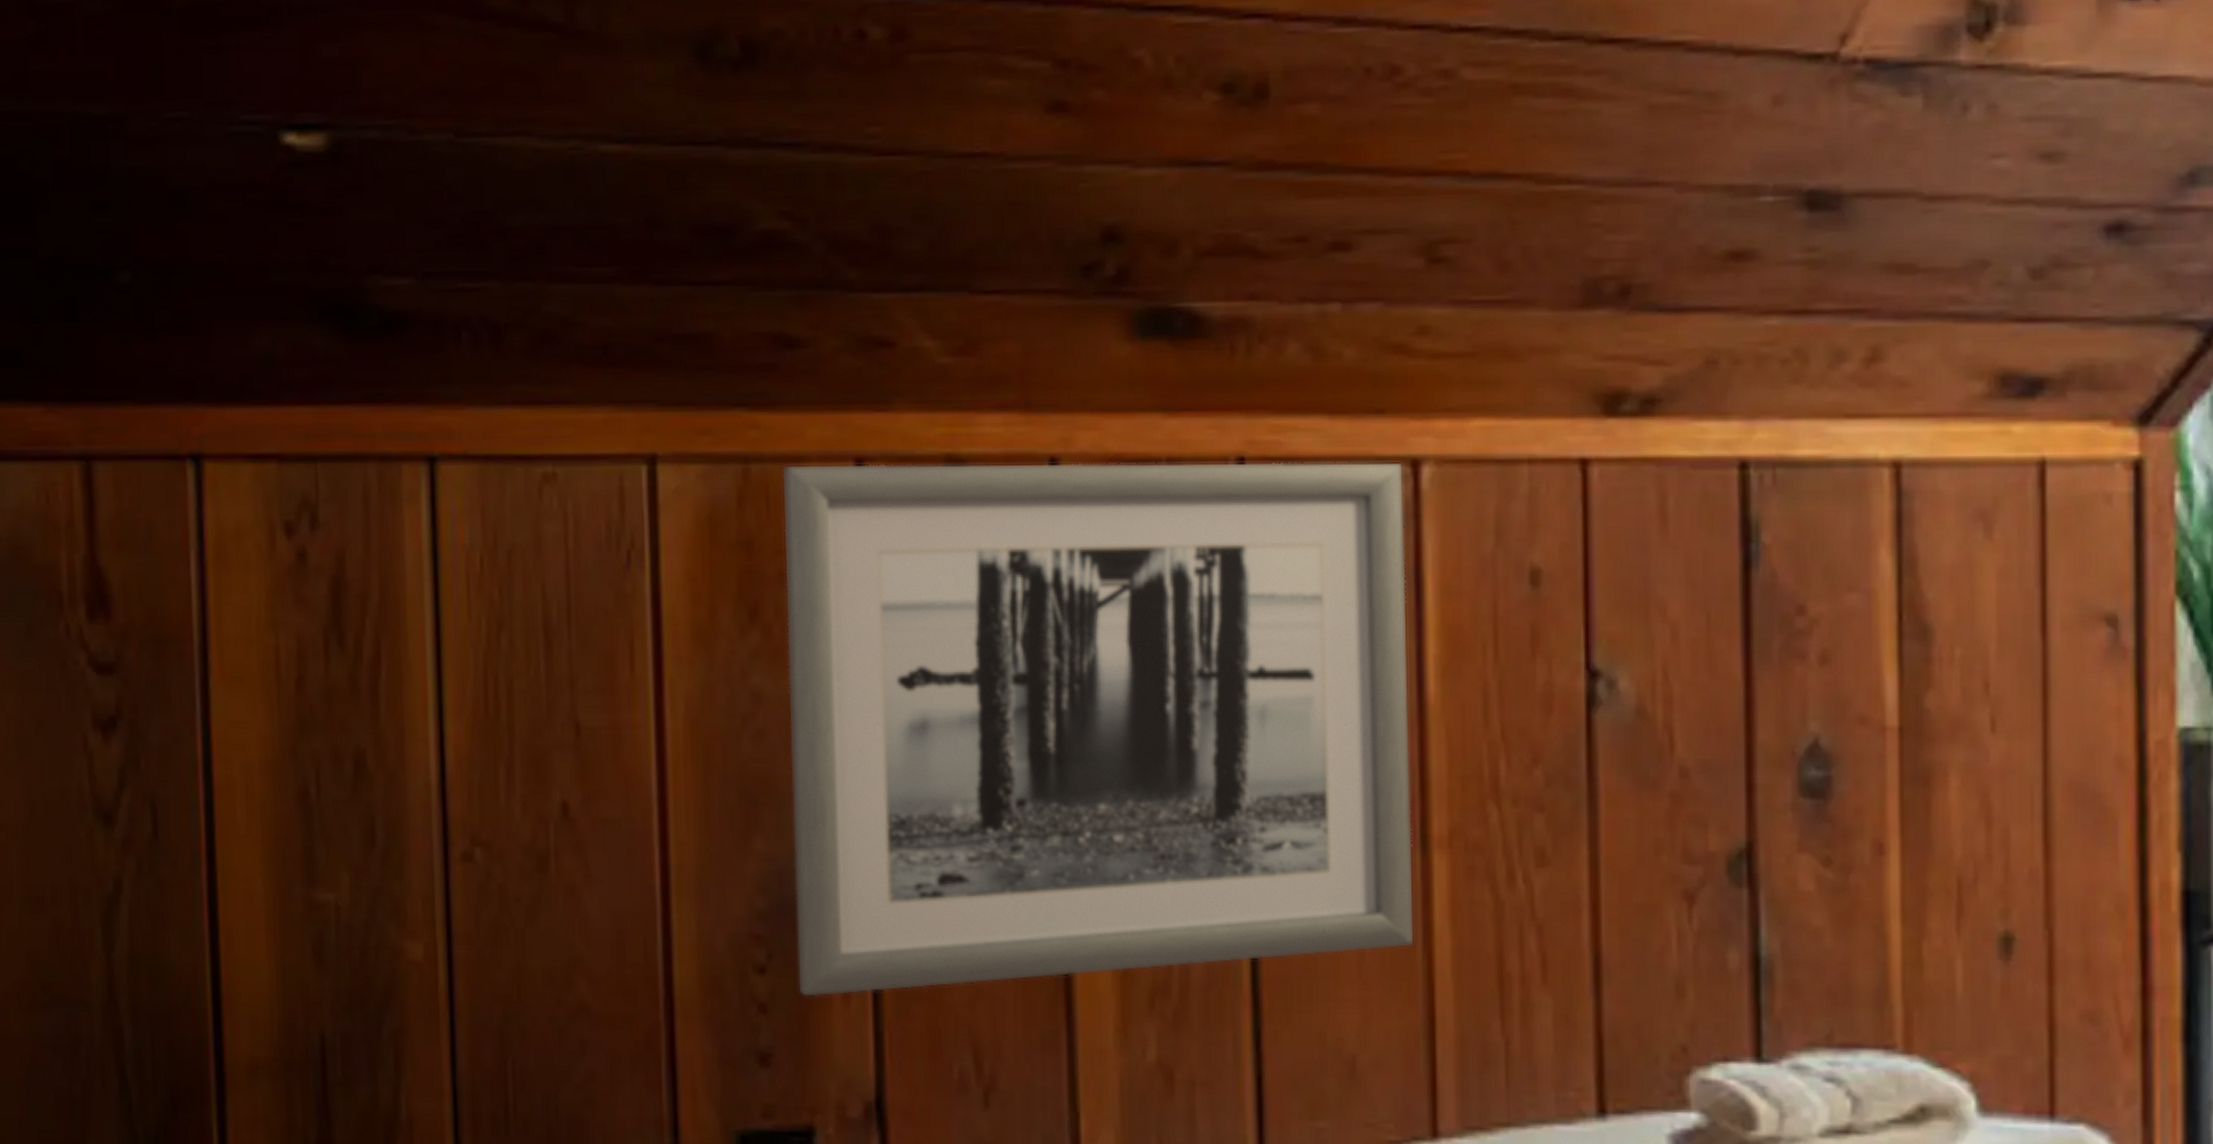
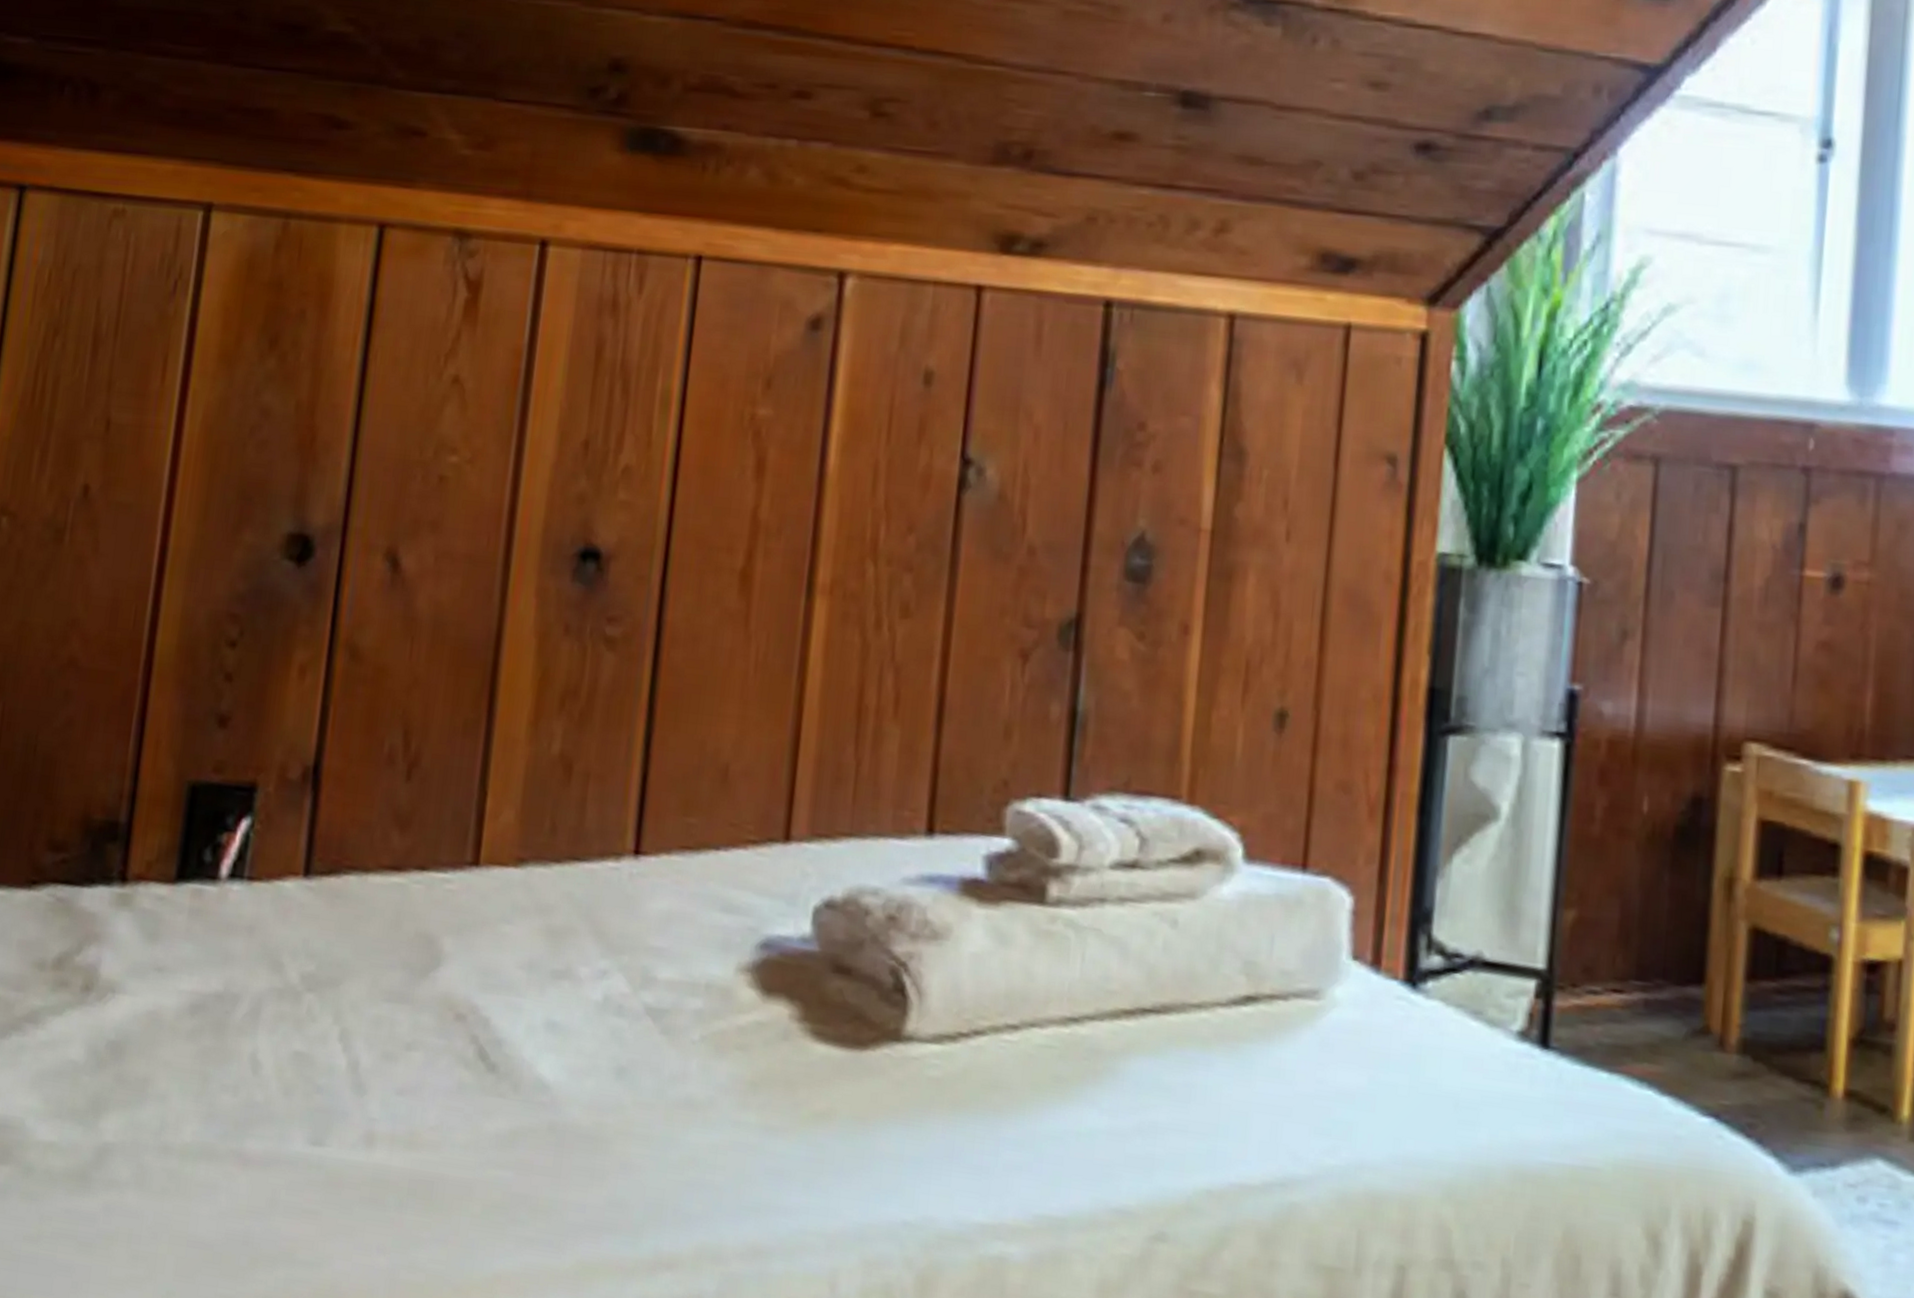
wall art: present [782,462,1413,997] -> none [262,223,830,676]

